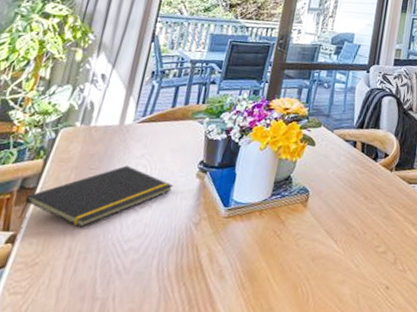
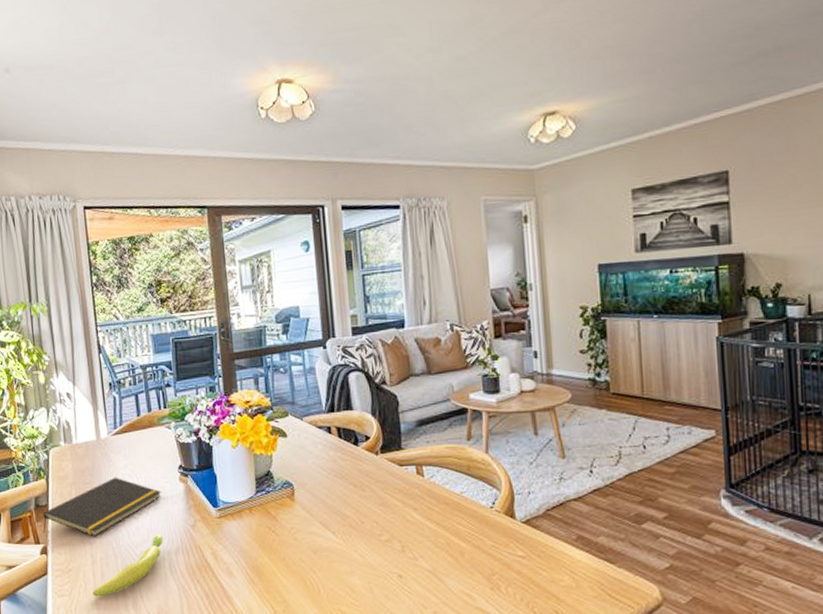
banana: none [54,230,160,297] -> present [92,534,163,597]

